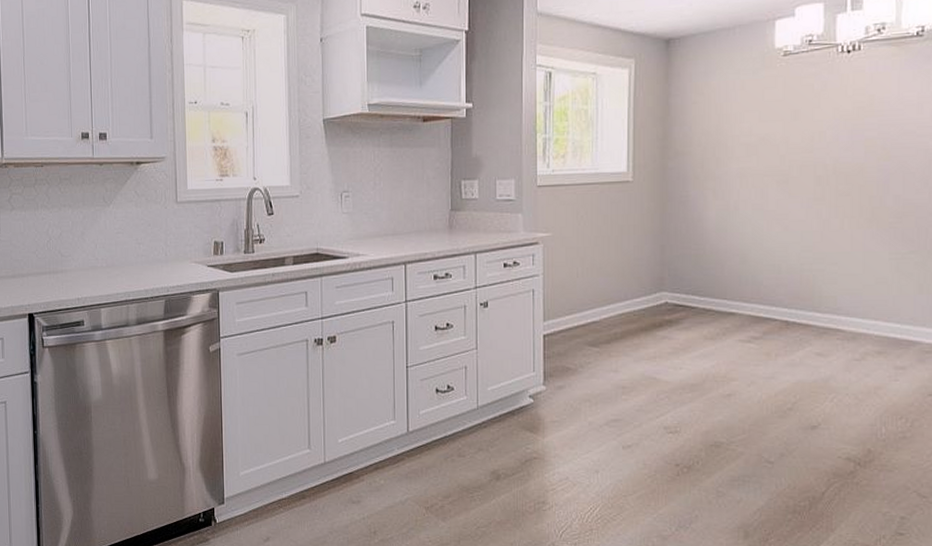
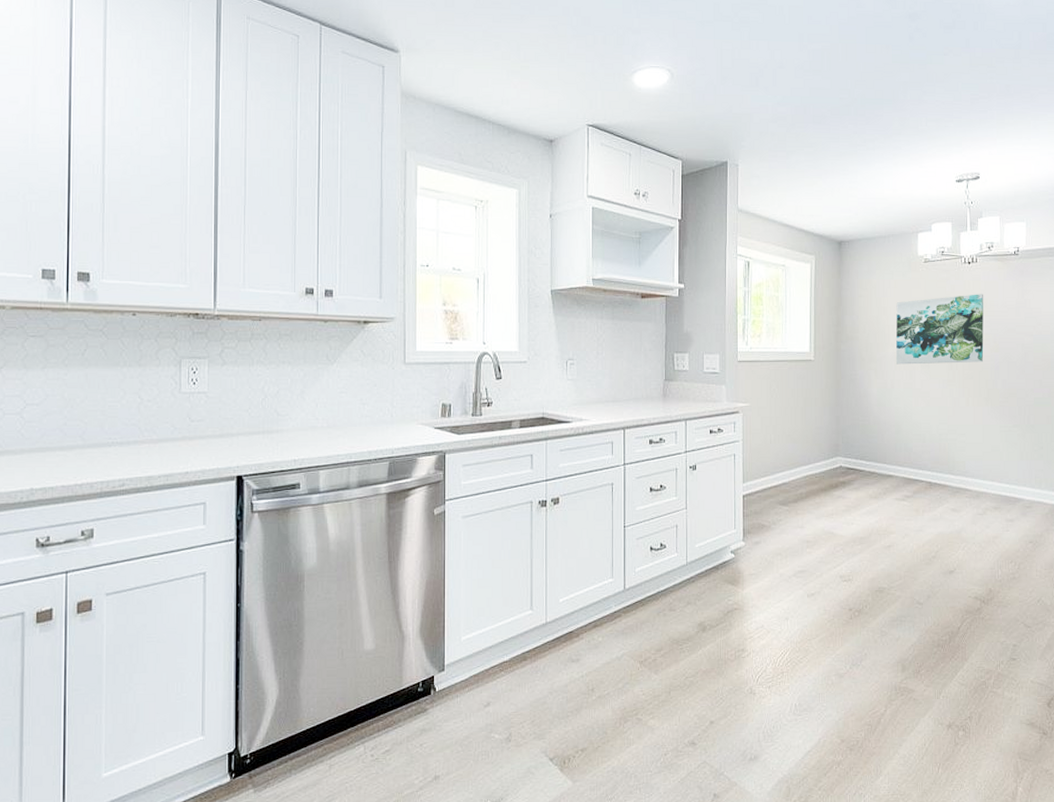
wall art: none [741,89,868,182] -> present [895,294,984,365]

